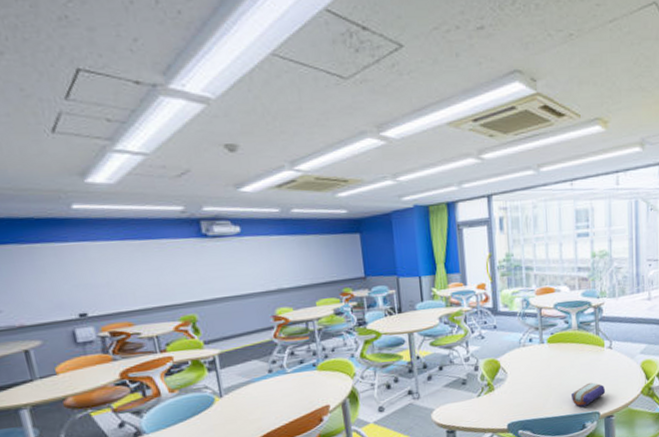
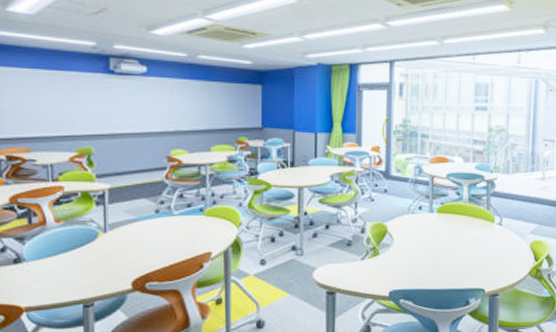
pencil case: present [571,382,606,407] -> none [457,257,493,282]

